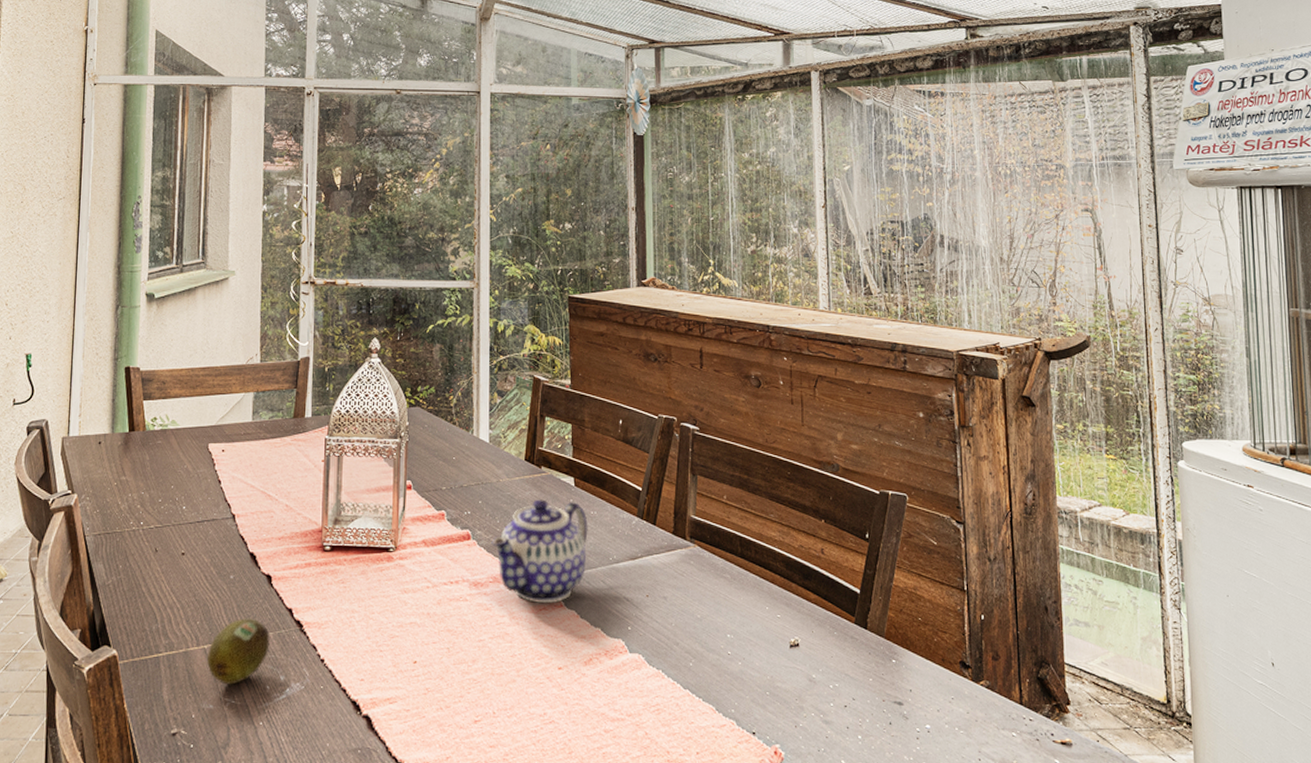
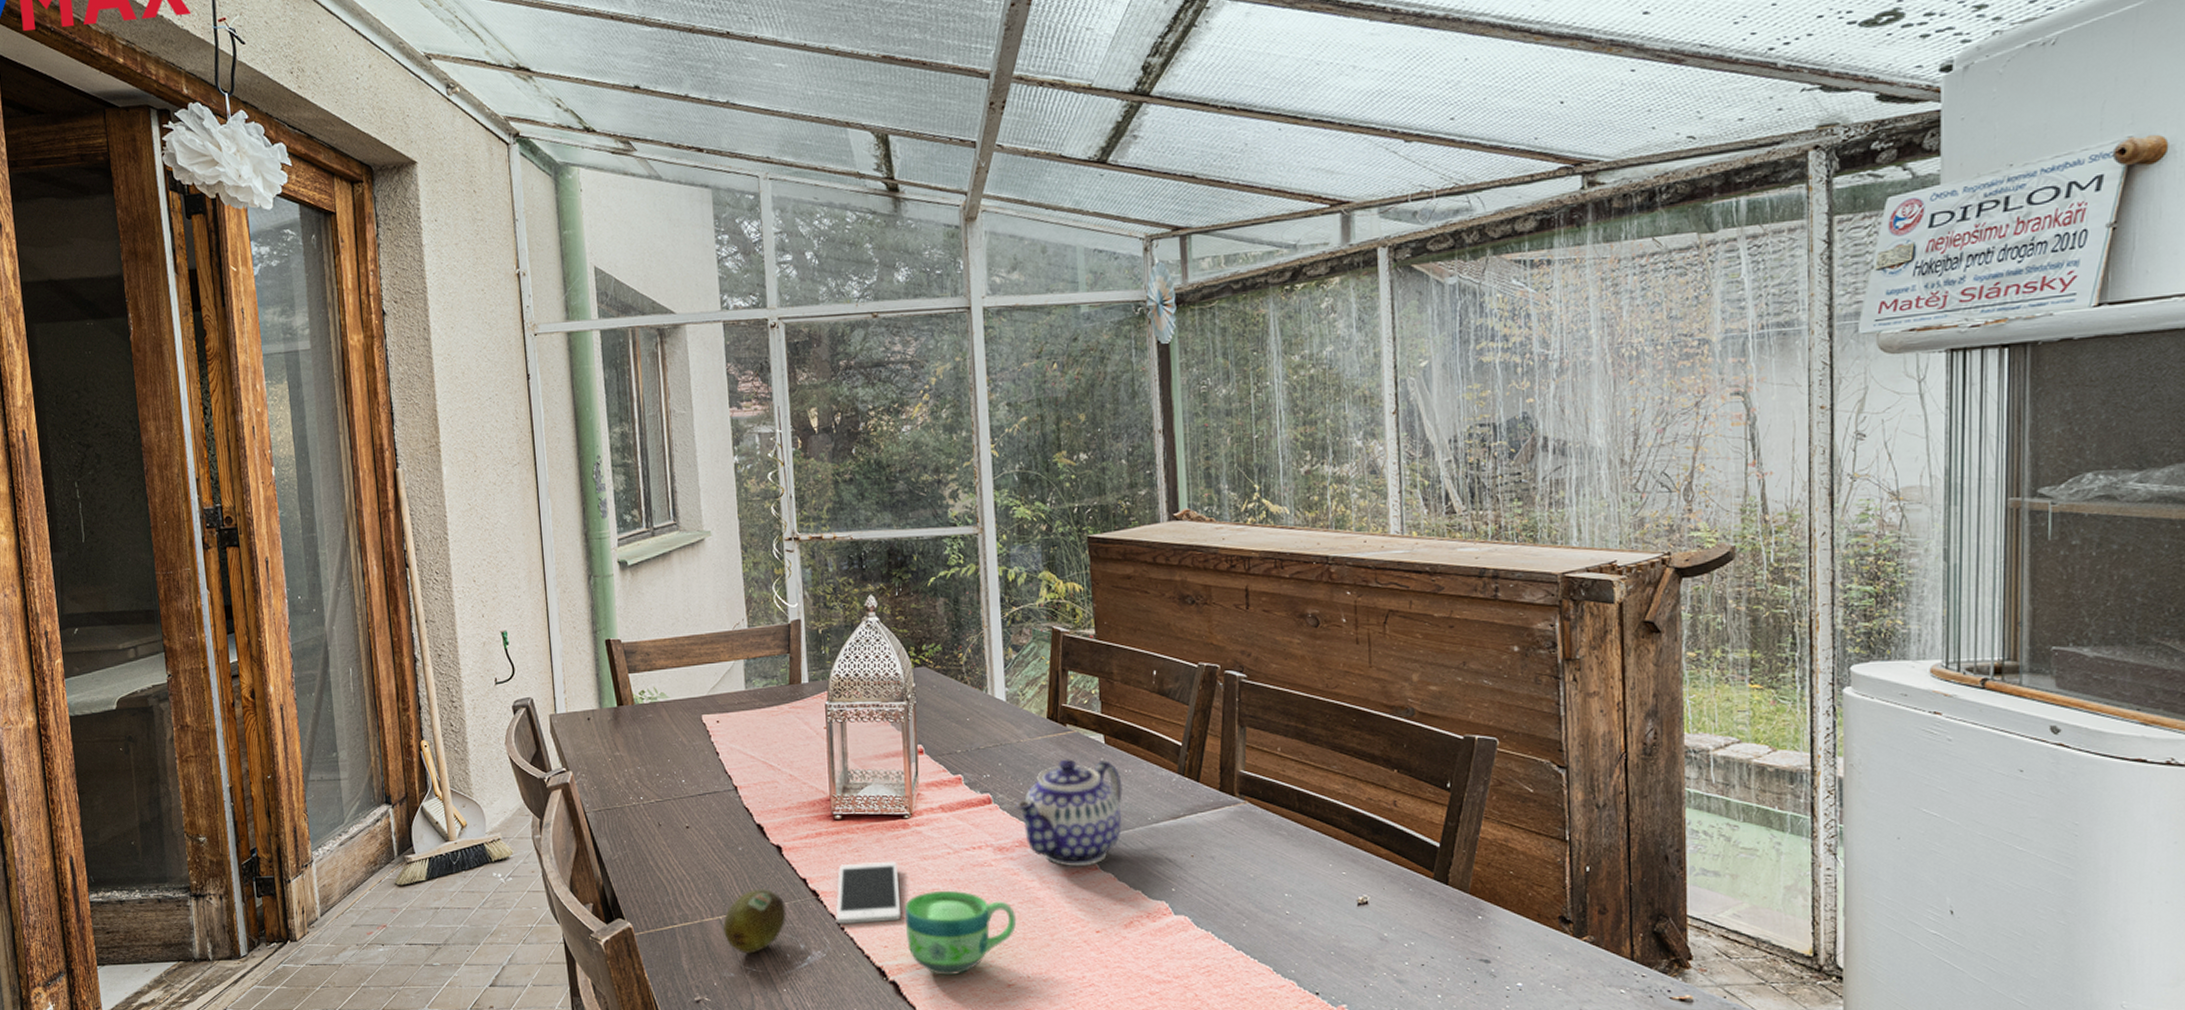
cell phone: none [317,593,380,657] -> present [836,861,902,925]
cup: none [382,624,486,709] -> present [905,890,1017,975]

